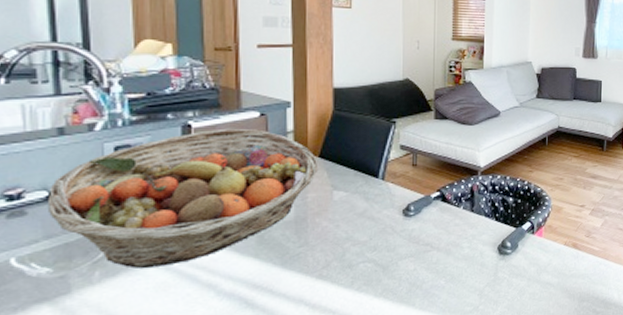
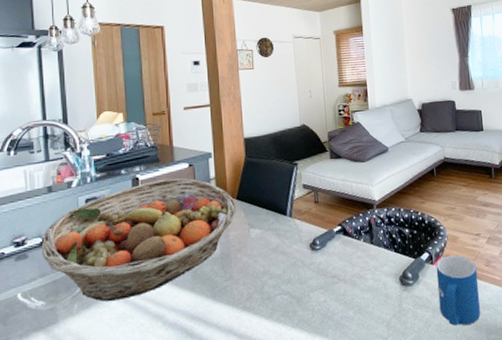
mug: none [535,226,577,294] -> present [435,255,480,326]

